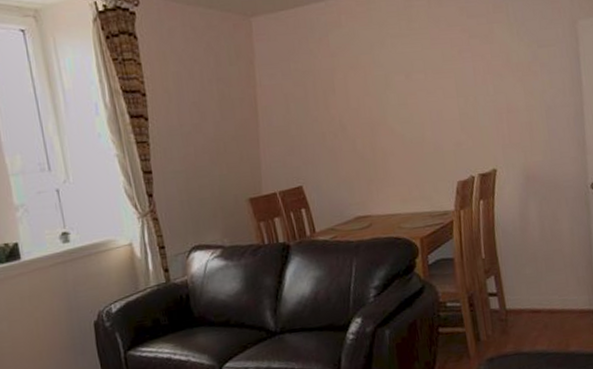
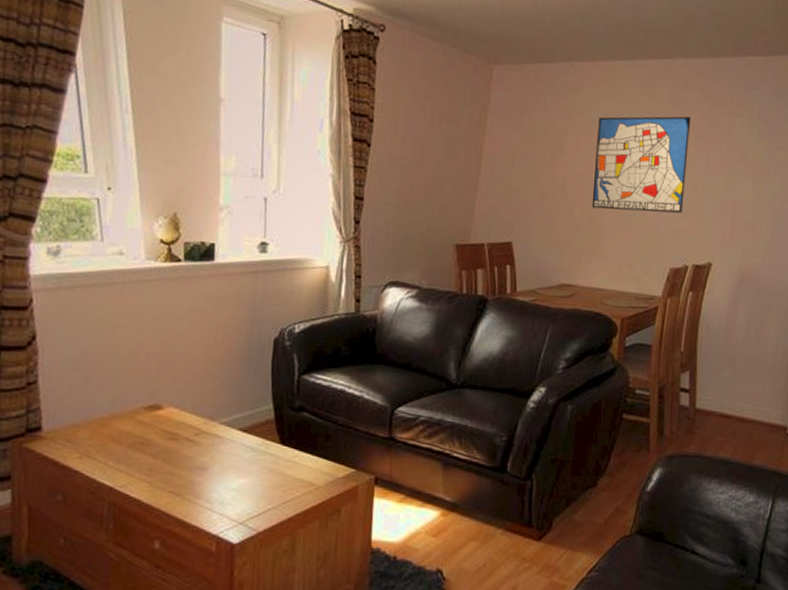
wall art: none [362,32,460,139] -> present [591,116,691,214]

